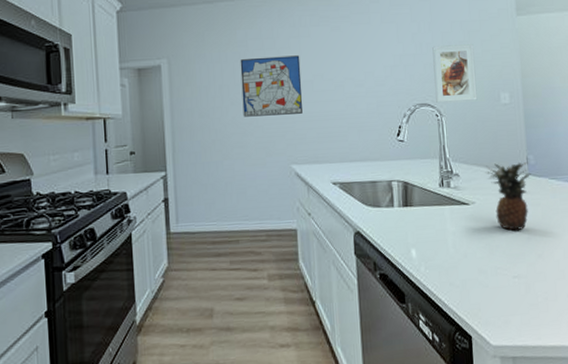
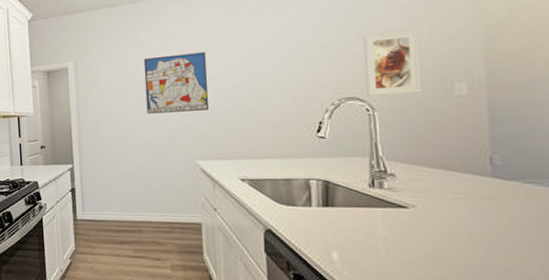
fruit: present [485,162,531,231] -> none [431,163,496,240]

